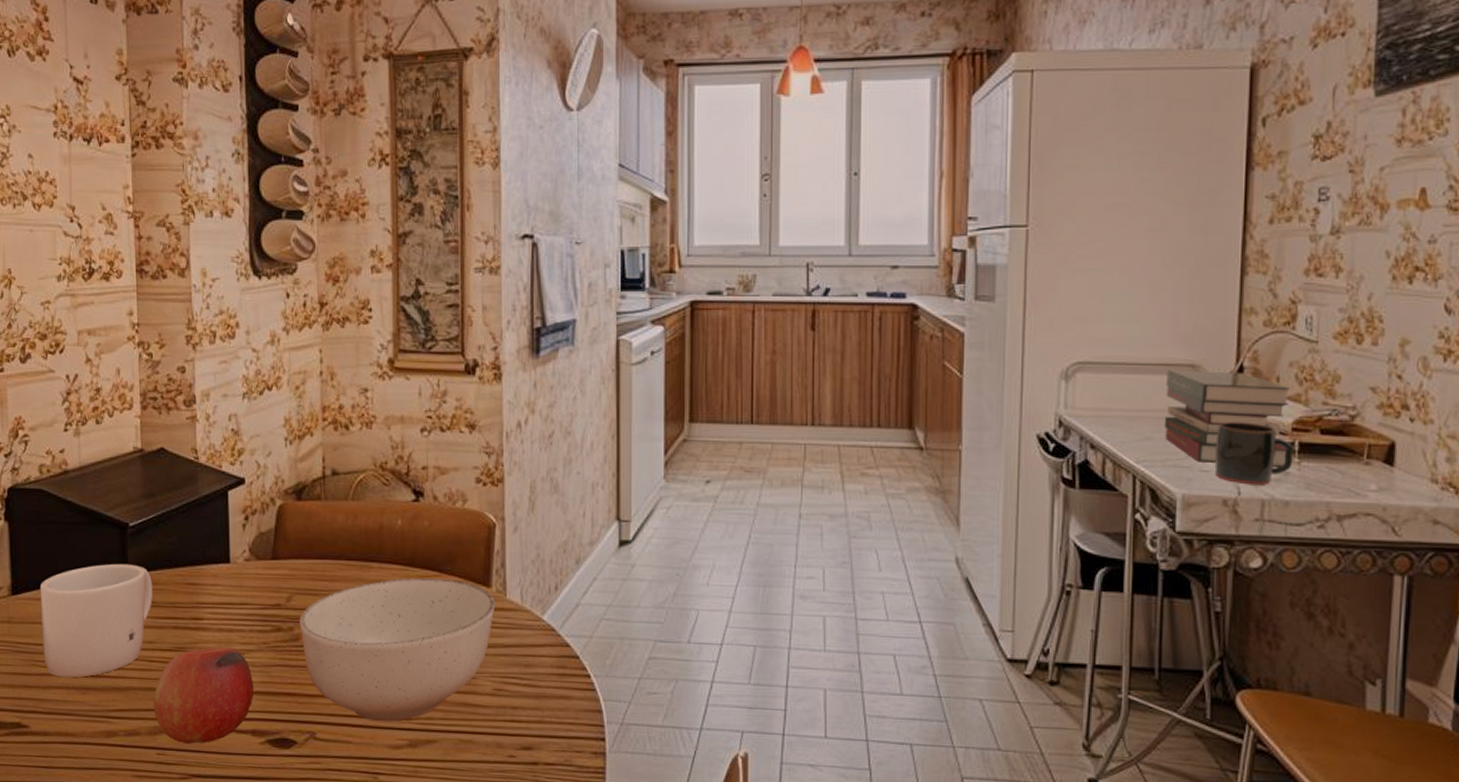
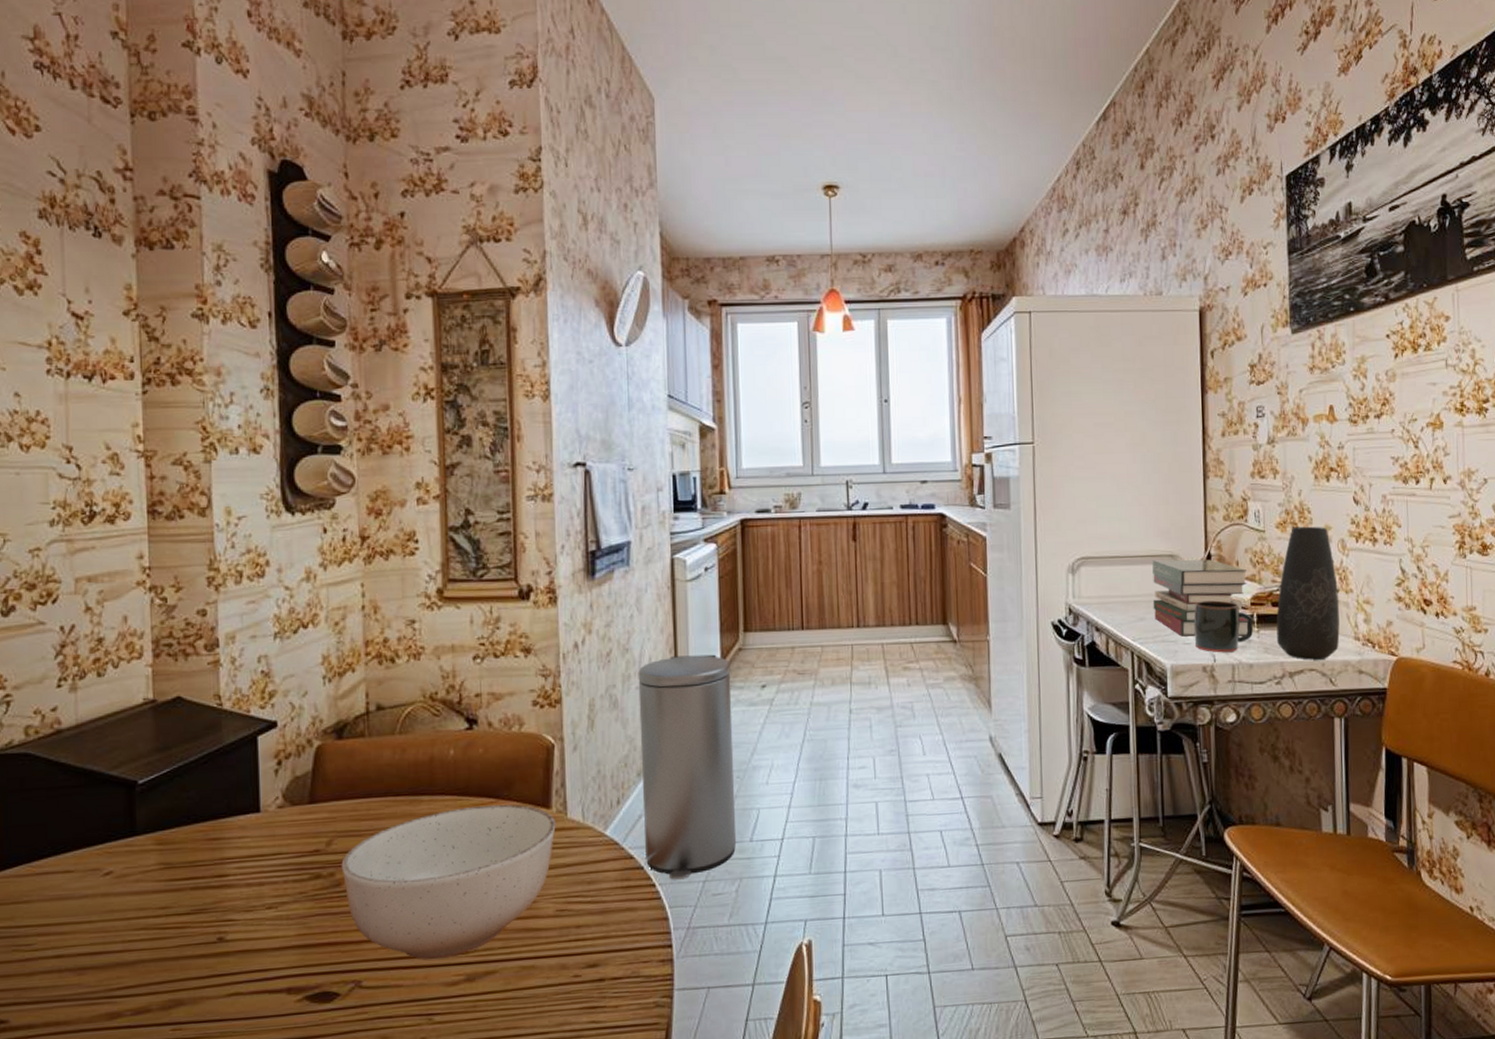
mug: present [39,563,153,678] -> none [24,825,168,961]
fruit: present [153,646,254,744] -> none [167,902,289,1014]
pedal bin: none [579,443,674,674] -> present [638,654,737,880]
vase: none [1324,338,1413,503] -> present [1276,526,1340,660]

